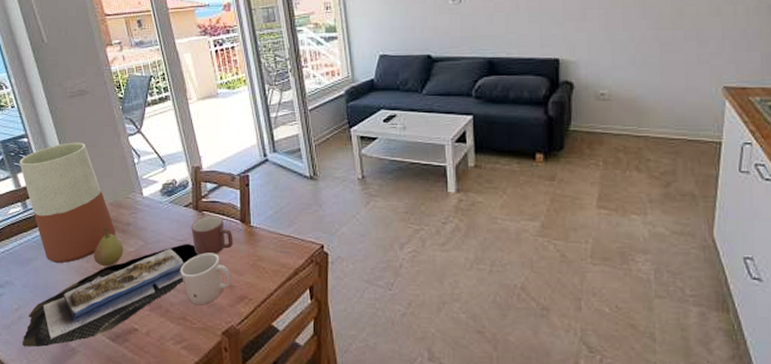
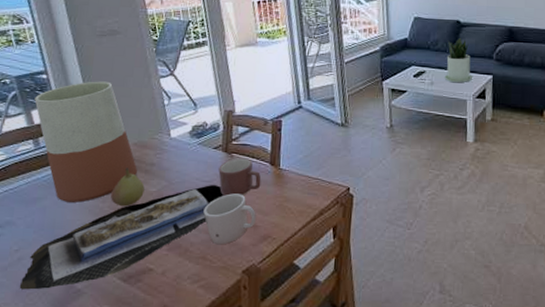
planter: none [417,75,451,126] -> present [444,38,473,83]

